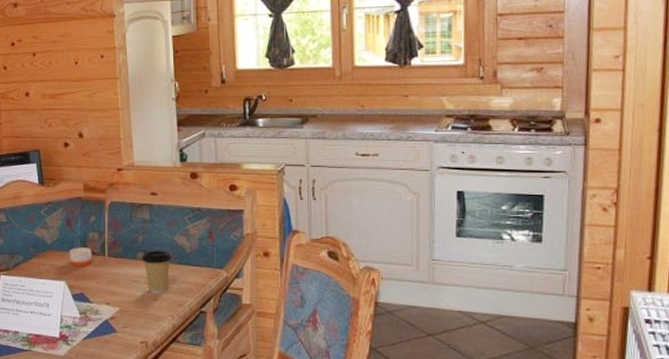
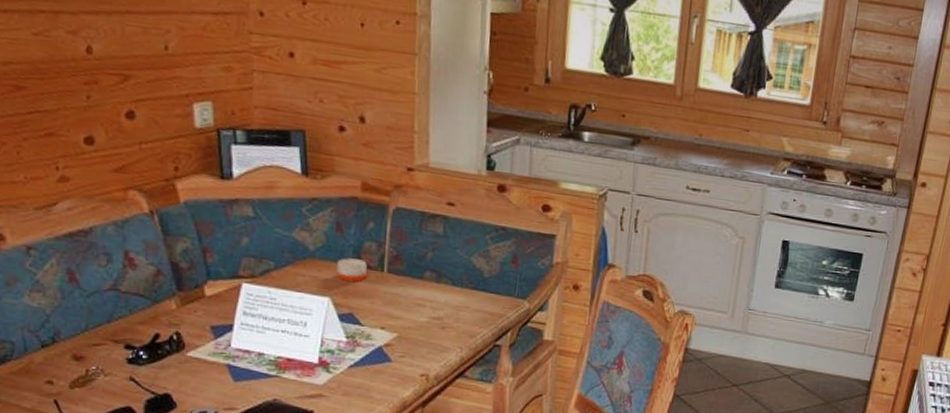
coffee cup: present [141,250,173,293] -> none [429,270,467,321]

